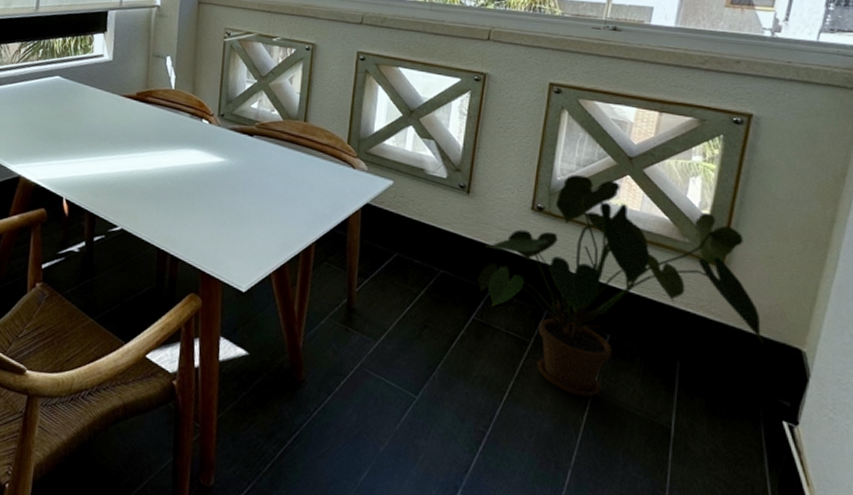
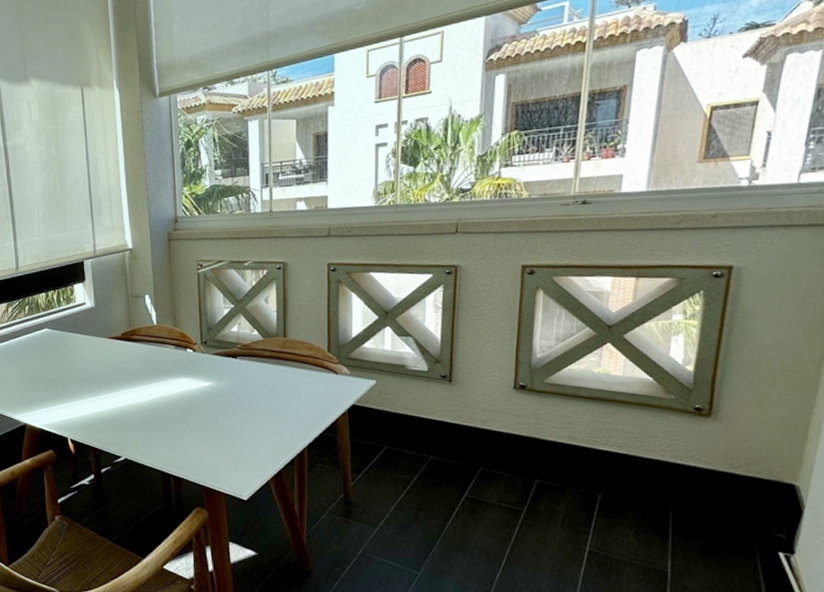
house plant: present [477,175,764,397] -> none [467,350,756,553]

